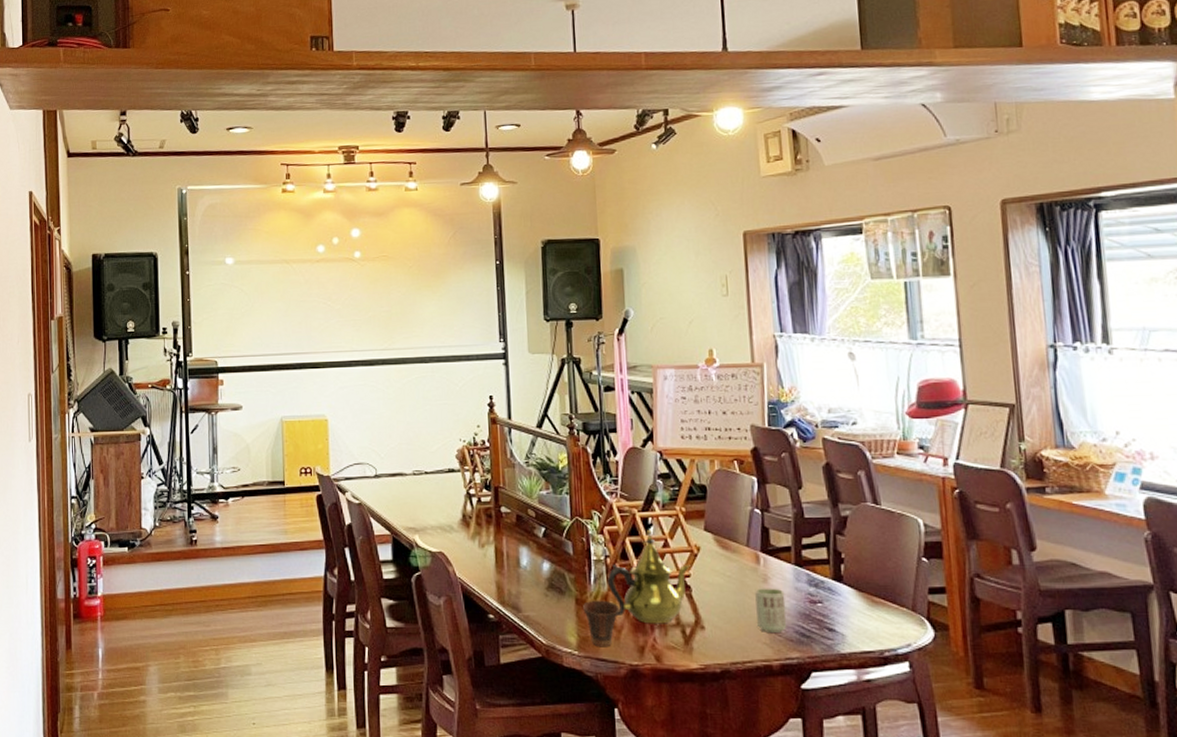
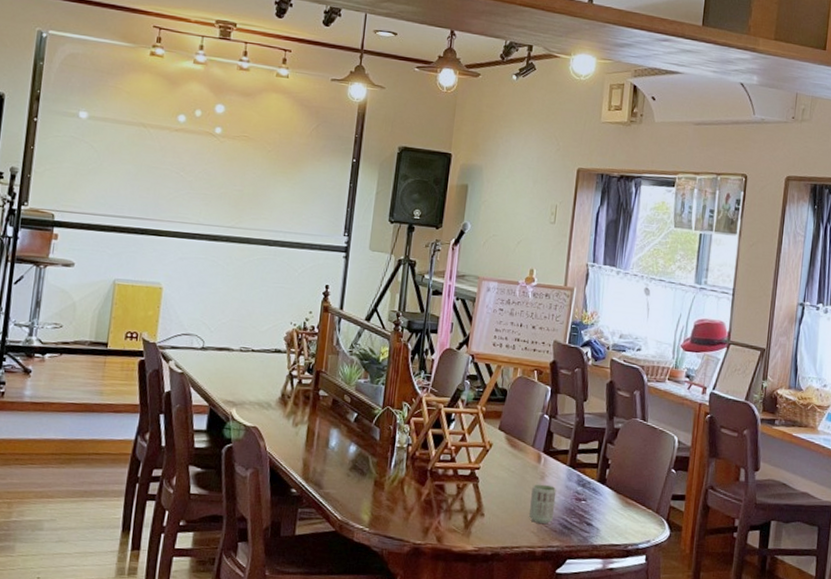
cup: present [583,600,620,648] -> none [380,483,413,527]
teapot: present [608,530,691,624] -> none [406,424,482,509]

